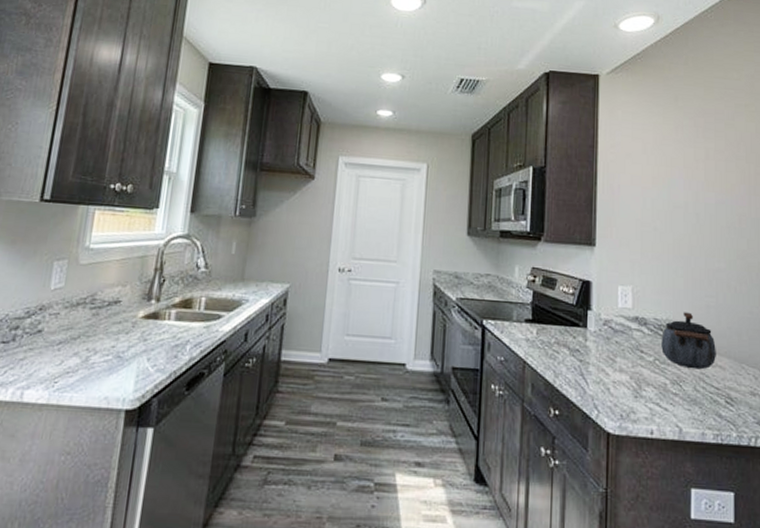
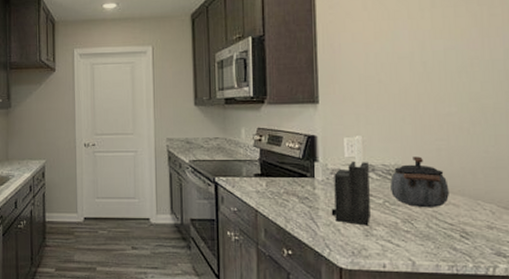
knife block: none [601,285,641,386] -> present [331,136,370,226]

